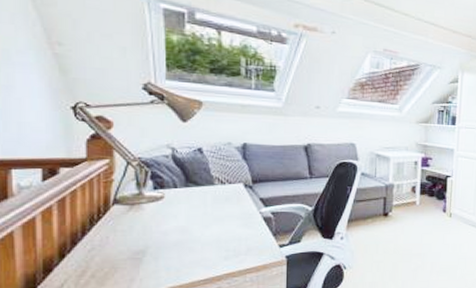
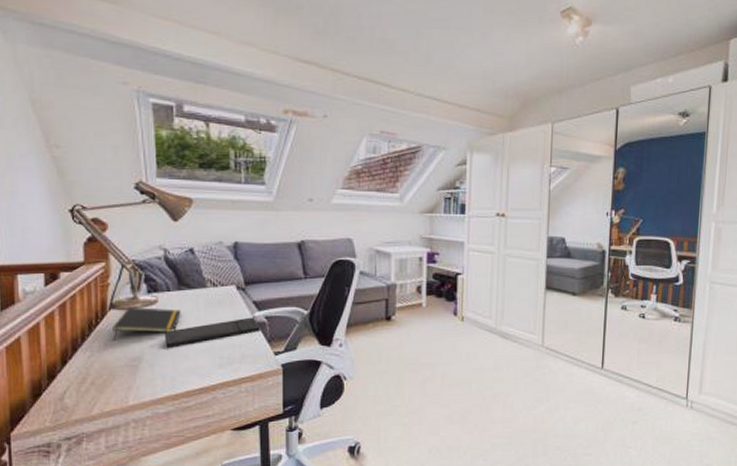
notepad: none [116,202,188,235] -> present [112,307,181,341]
keyboard: none [171,213,267,241] -> present [165,317,261,348]

